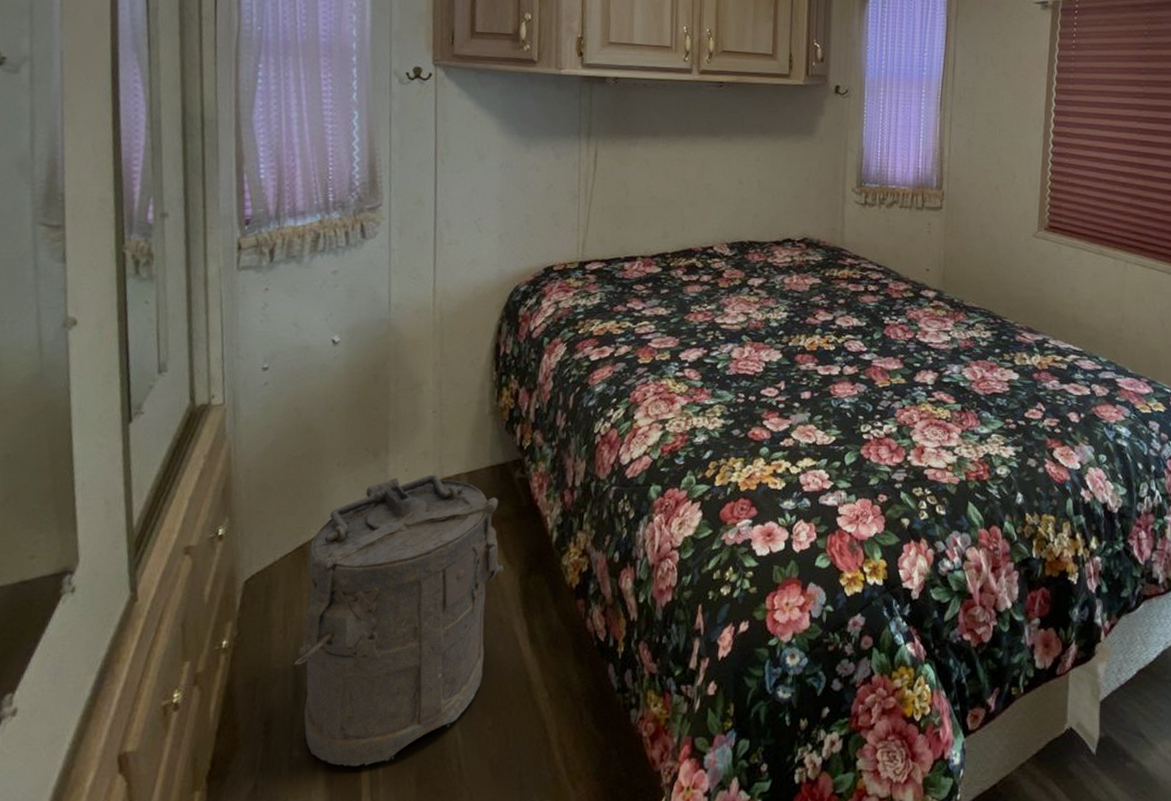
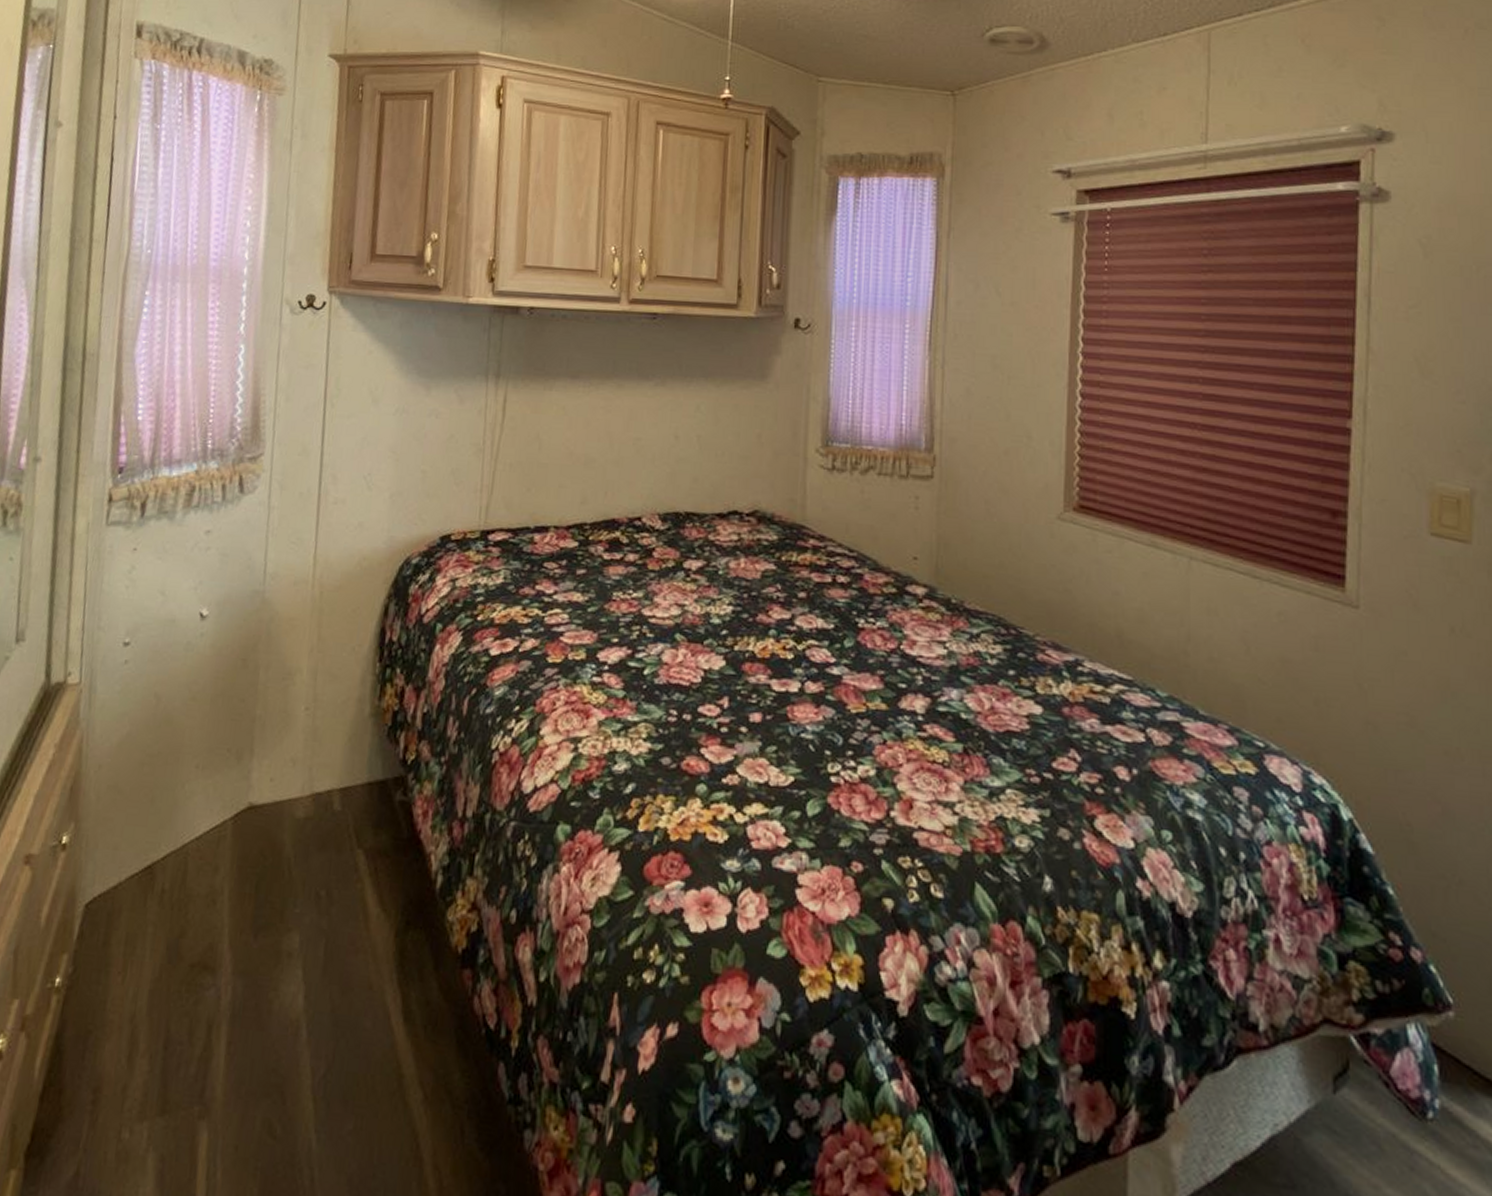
laundry hamper: present [293,474,504,766] -> none [130,787,377,1164]

